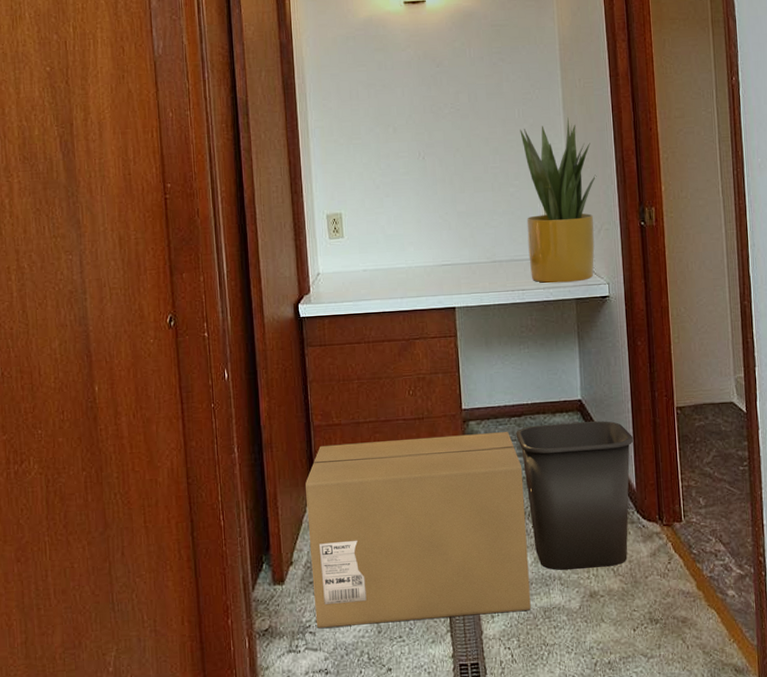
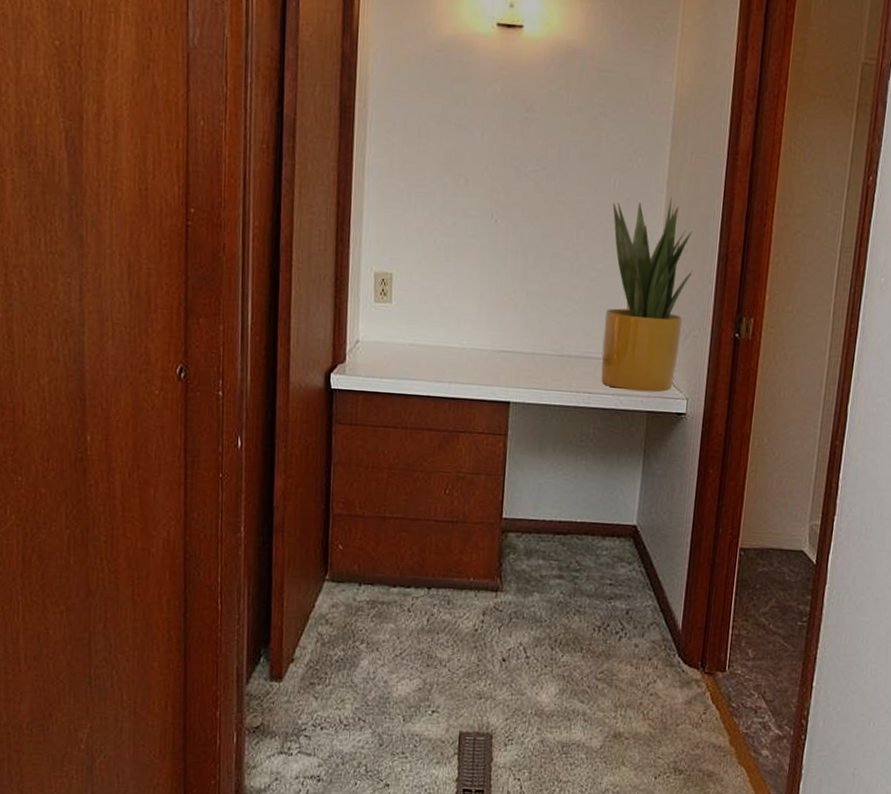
box: present [305,432,531,628] -> none [313,537,560,743]
waste bin: present [516,421,634,570] -> none [558,547,688,709]

